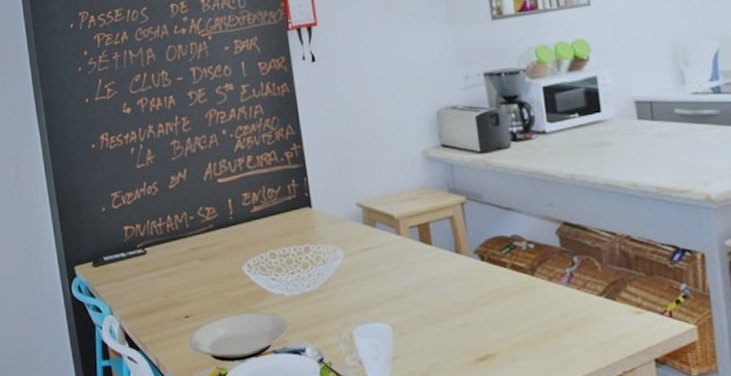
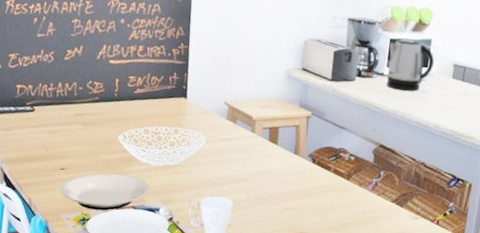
kettle: none [543,81,609,148] -> present [386,38,434,91]

